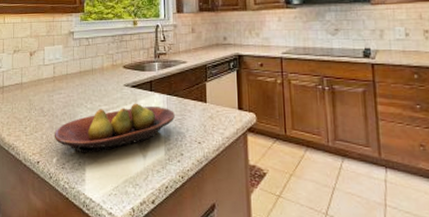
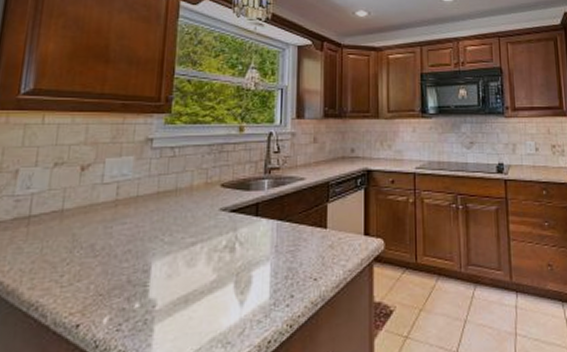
fruit bowl: present [54,103,176,153] -> none [107,232,287,306]

